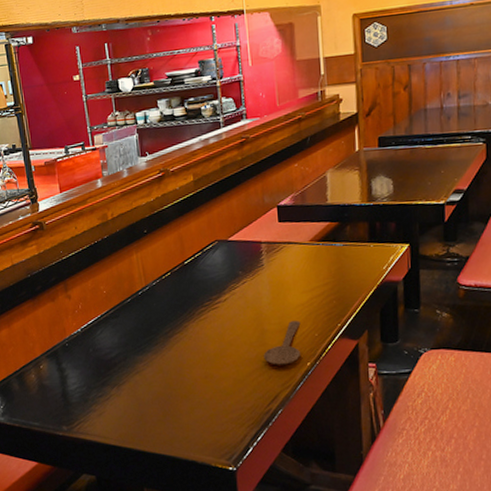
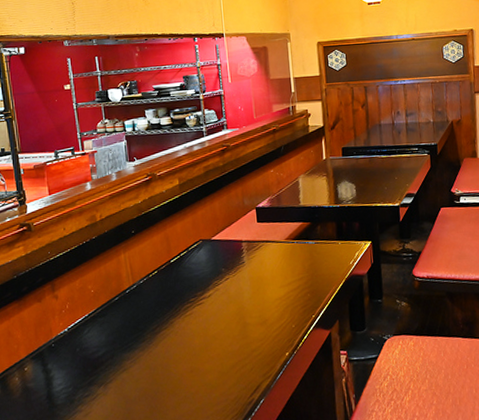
wooden spoon: present [264,321,301,365] -> none [246,313,279,357]

